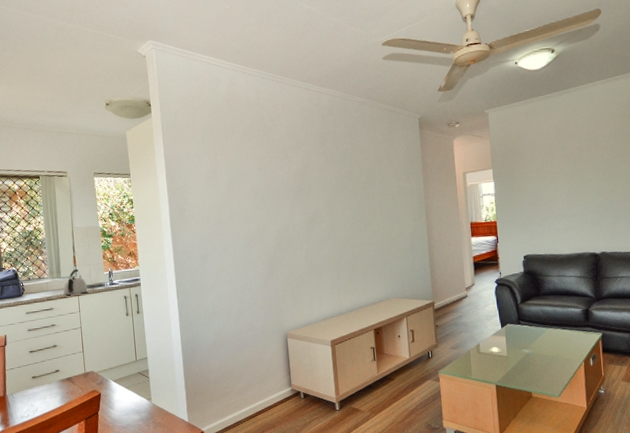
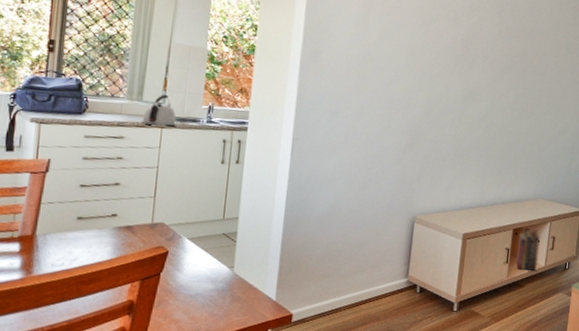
books: none [381,327,402,365] -> present [516,230,540,271]

